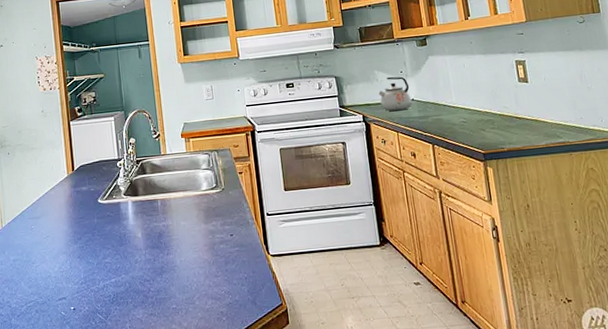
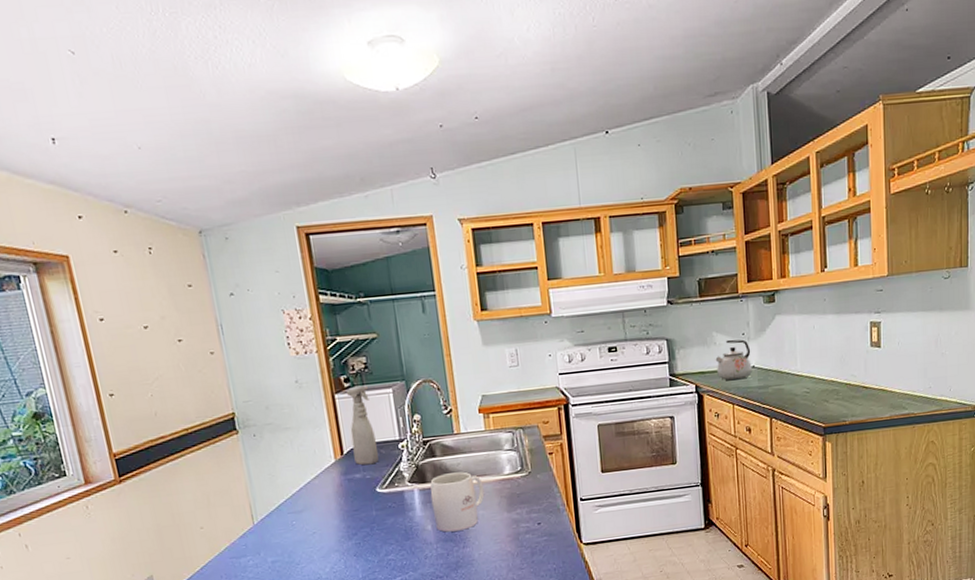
spray bottle: none [78,114,102,180] -> present [345,385,379,466]
mug: none [141,187,186,240] -> present [430,471,485,532]

